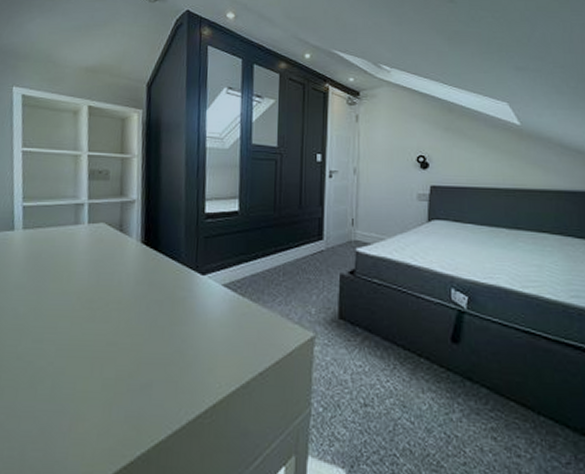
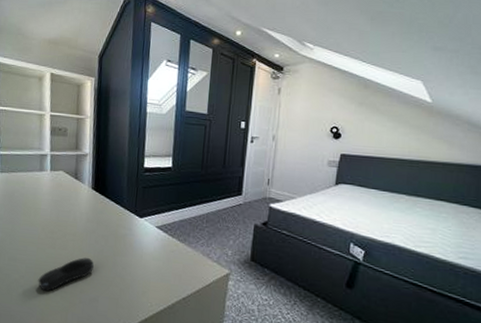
computer mouse: none [72,331,145,380] -> present [38,257,94,292]

